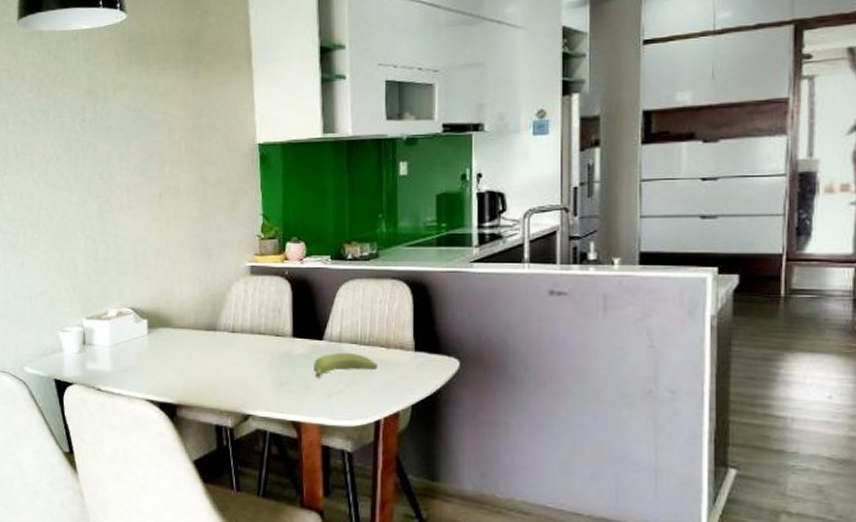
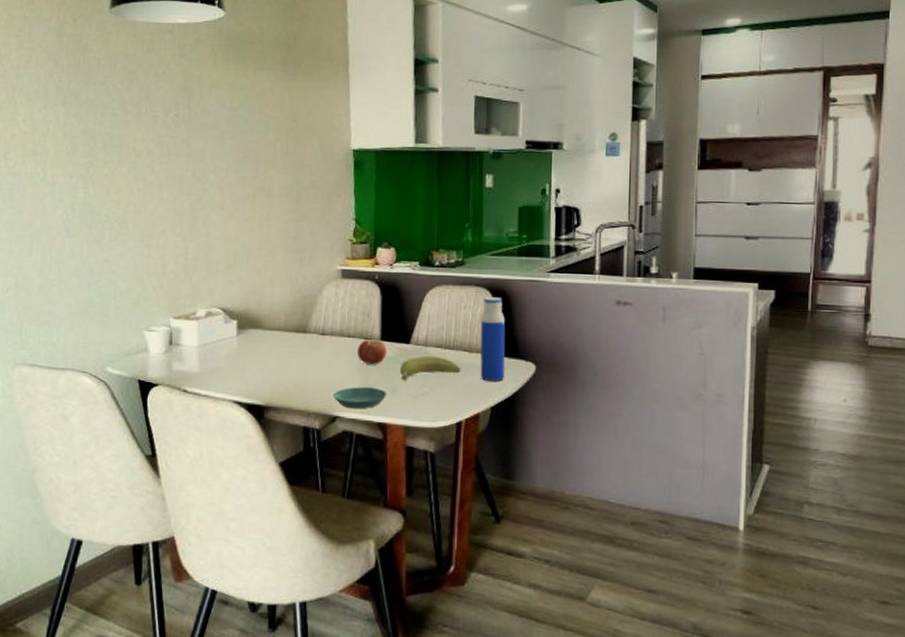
saucer: none [246,385,300,408] -> present [334,387,386,410]
fruit: none [269,337,299,362] -> present [357,340,387,365]
water bottle: none [397,290,426,378] -> present [480,297,506,381]

